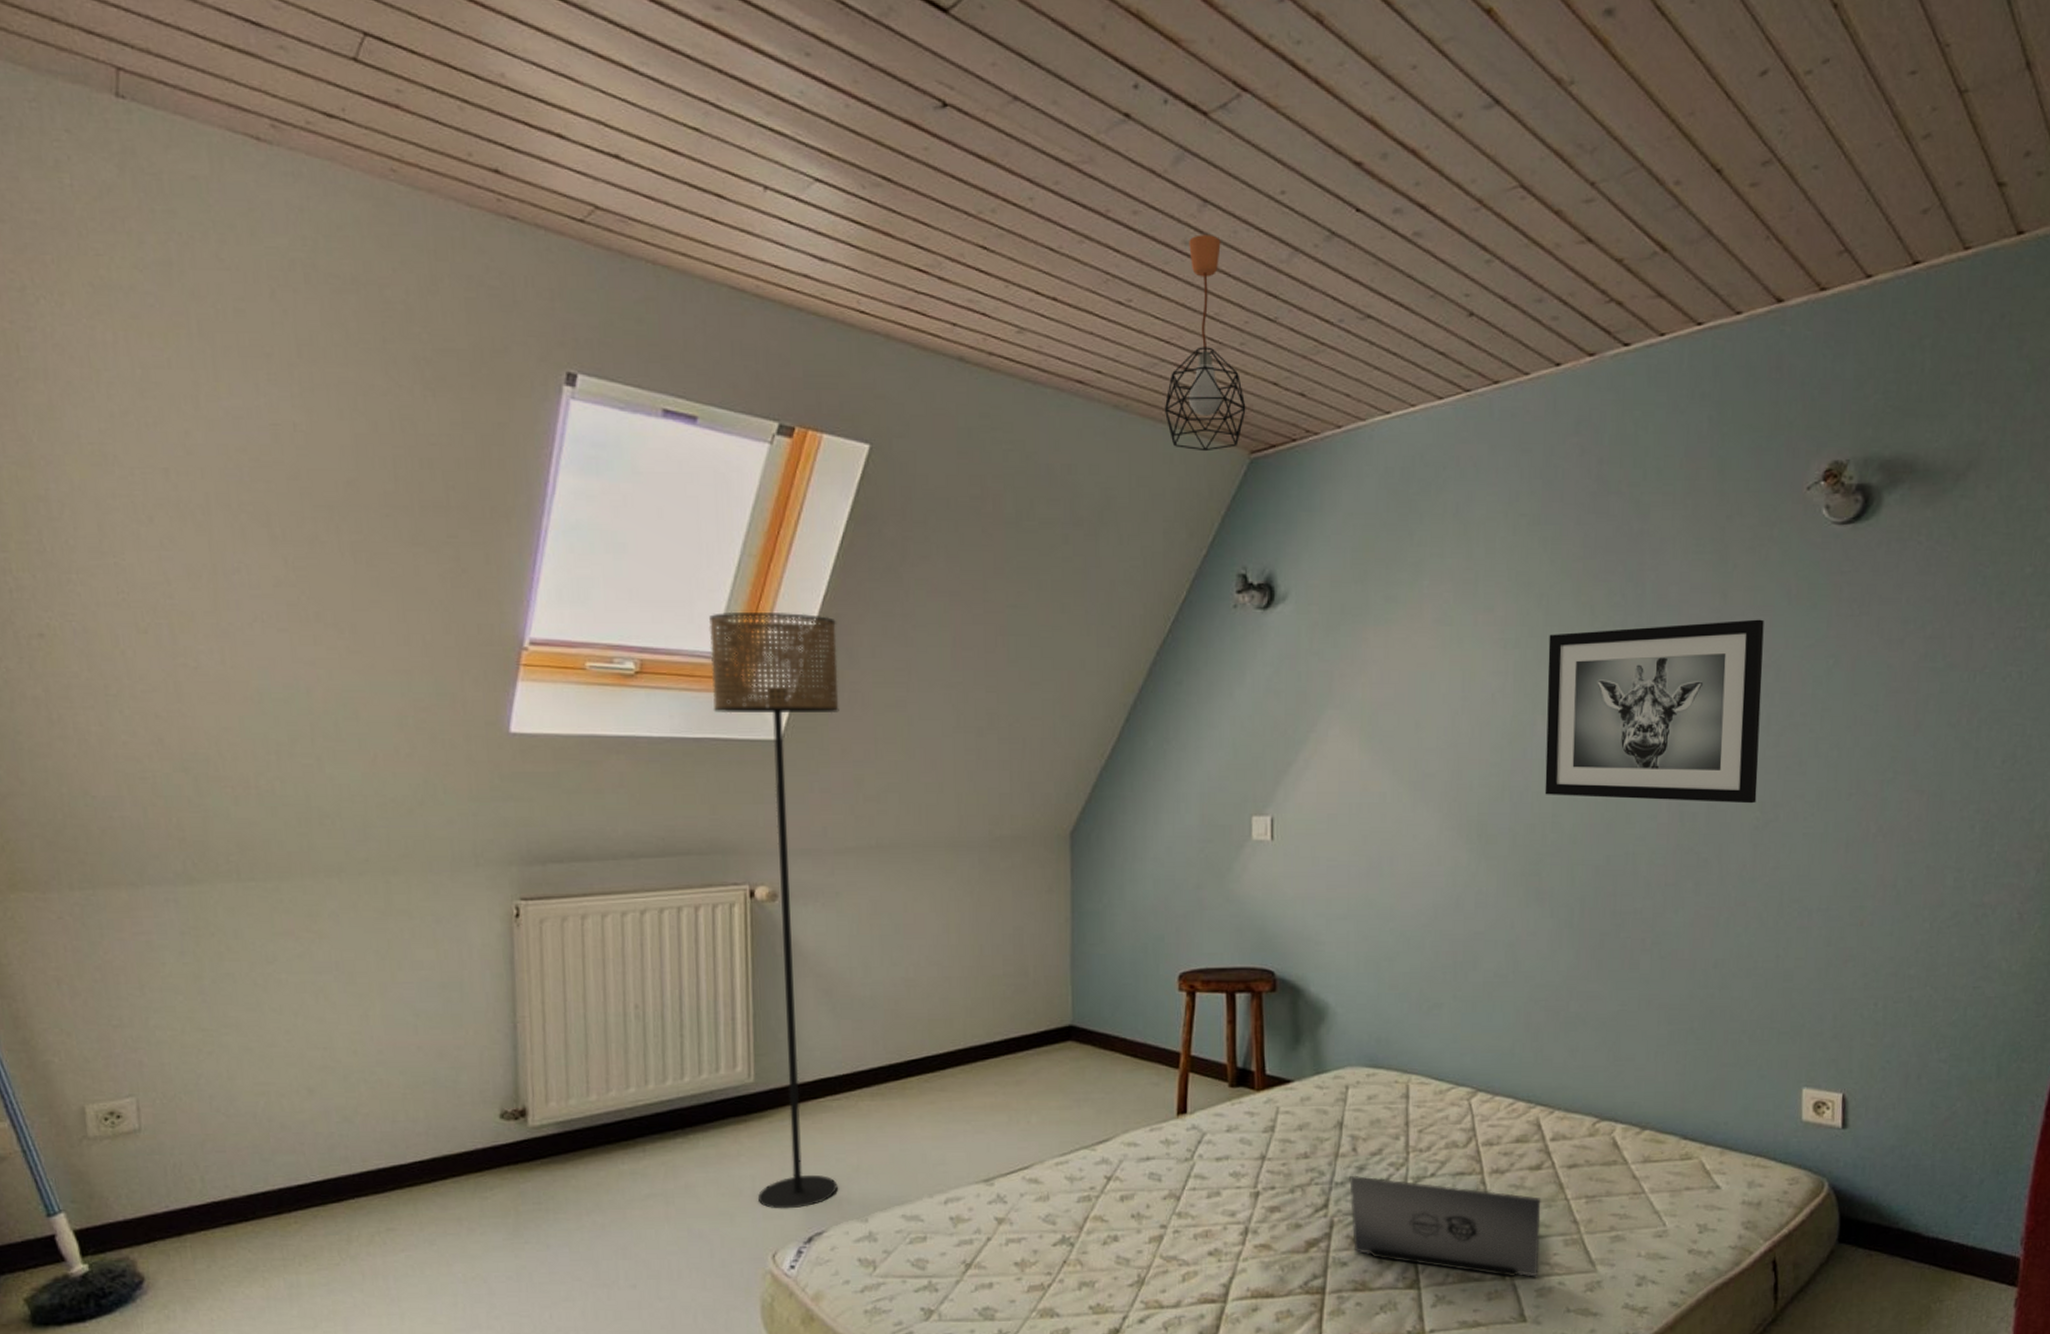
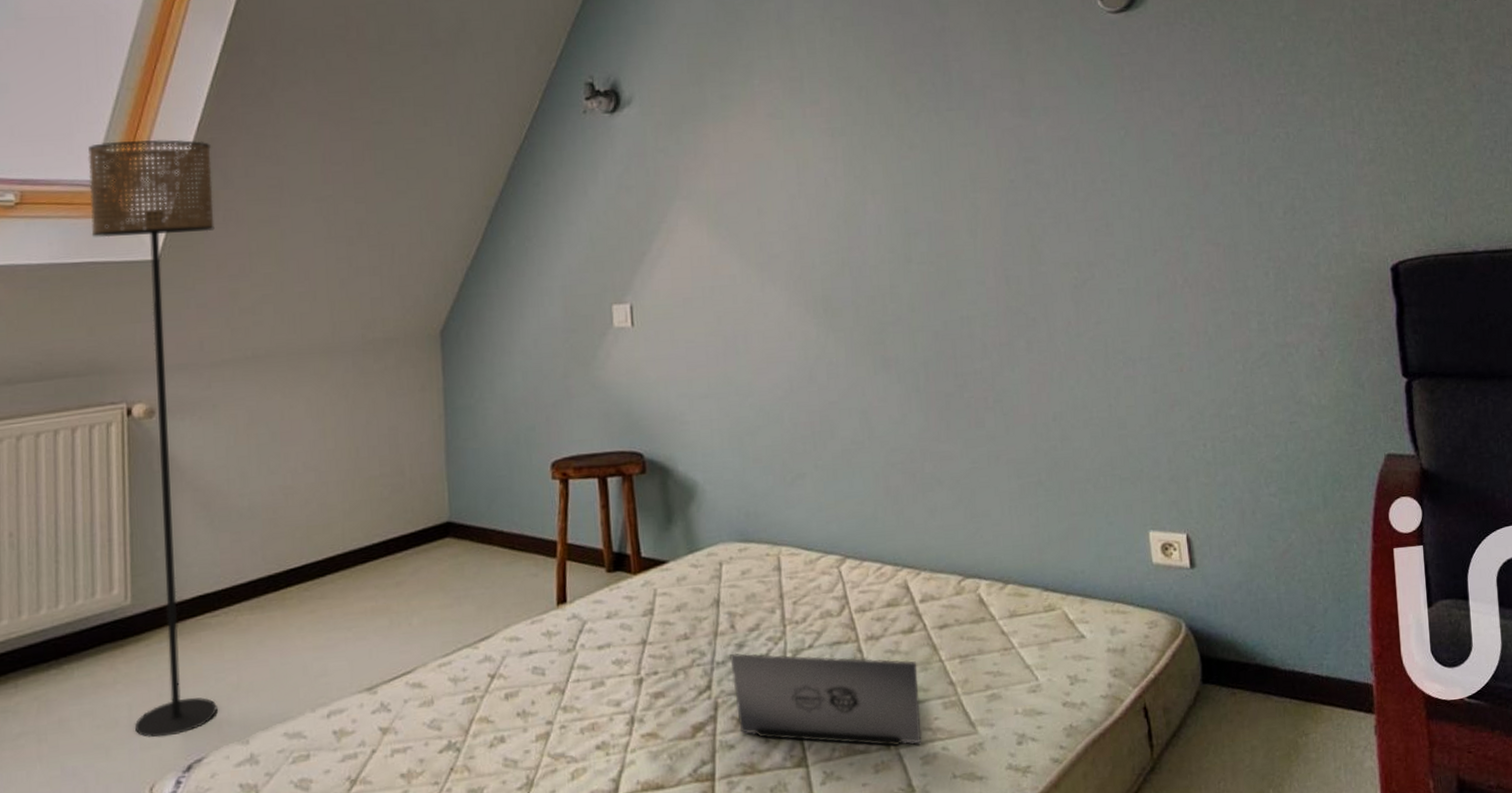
wall art: present [1544,619,1764,804] -> none [871,98,1073,268]

